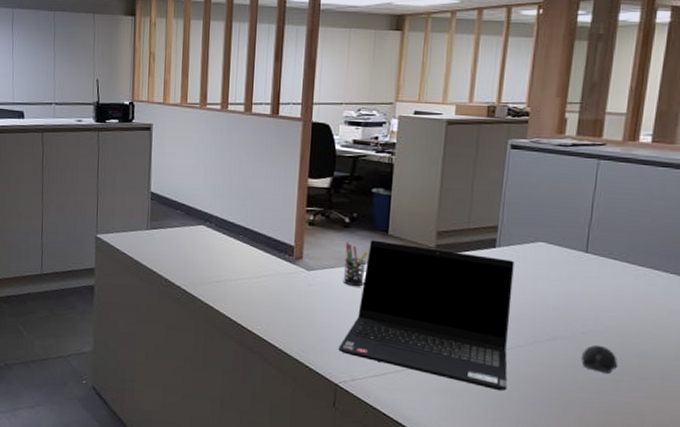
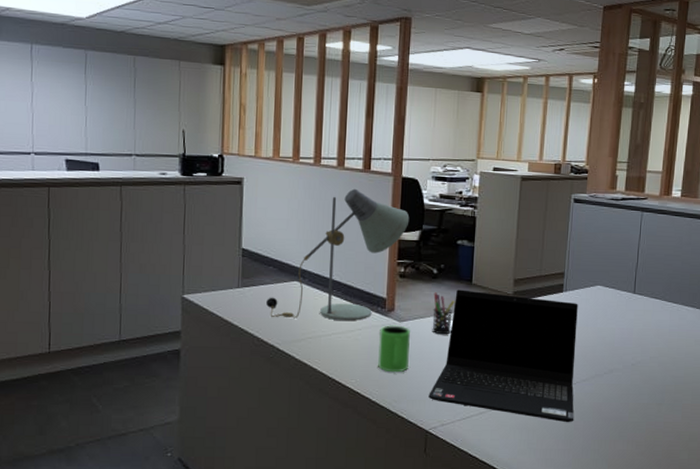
desk lamp: none [174,134,320,268] -> present [266,188,410,321]
mug: none [285,273,319,322] -> present [378,325,410,373]
computer mouse: present [580,344,618,373] -> none [631,374,660,398]

